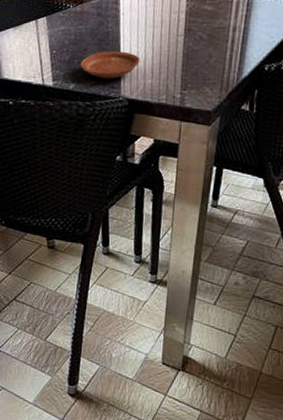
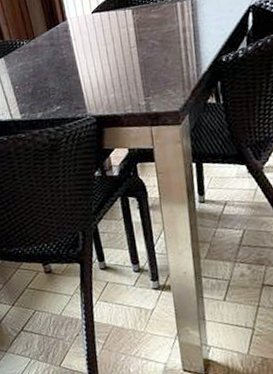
plate: present [79,51,140,79] -> none [43,73,100,103]

